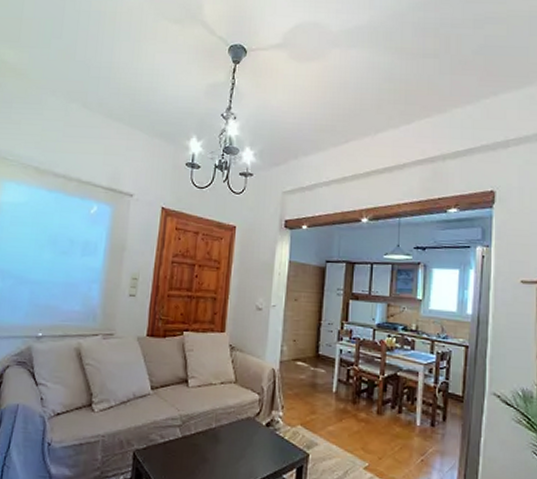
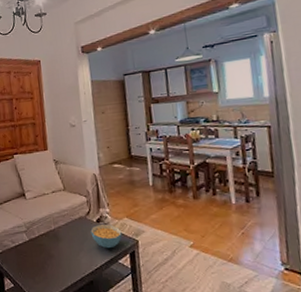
cereal bowl: none [257,429,292,460] -> present [90,224,122,249]

